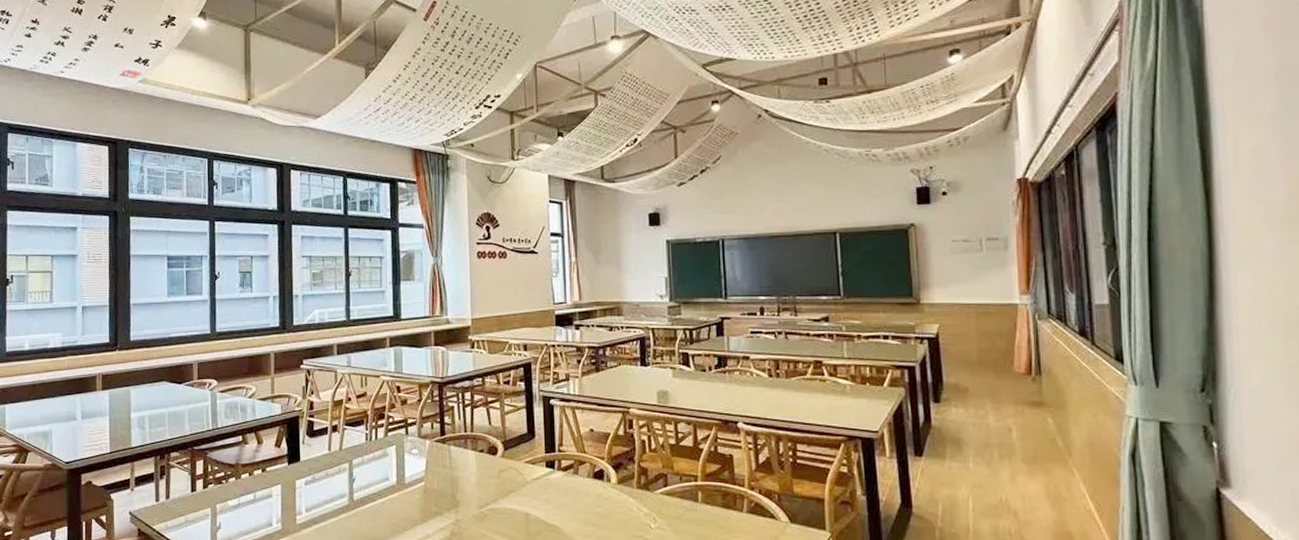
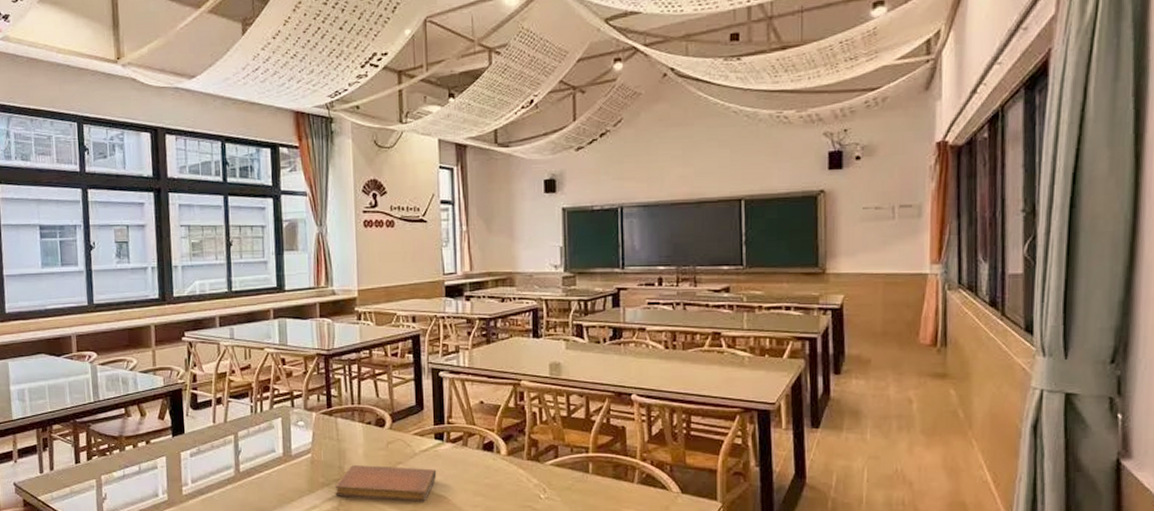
notebook: none [447,494,548,532] -> present [335,465,437,502]

